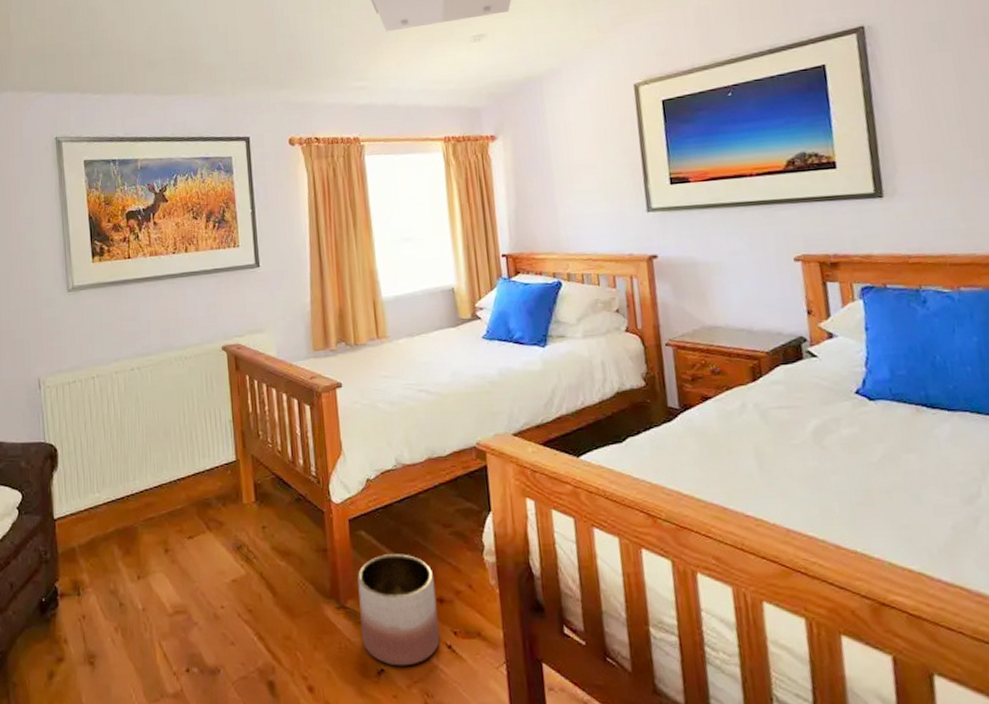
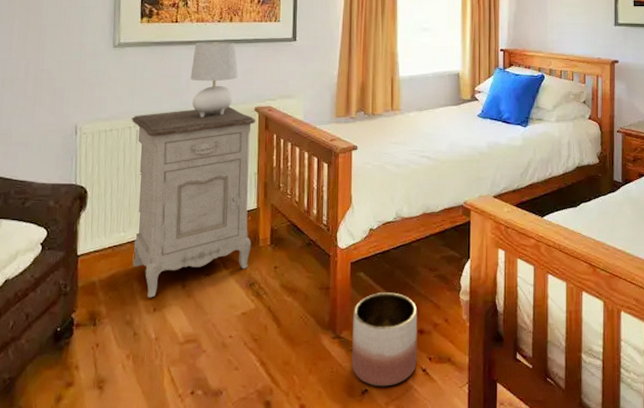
nightstand: none [93,347,234,564] -> present [131,106,256,298]
table lamp: none [149,274,200,362] -> present [190,41,238,118]

